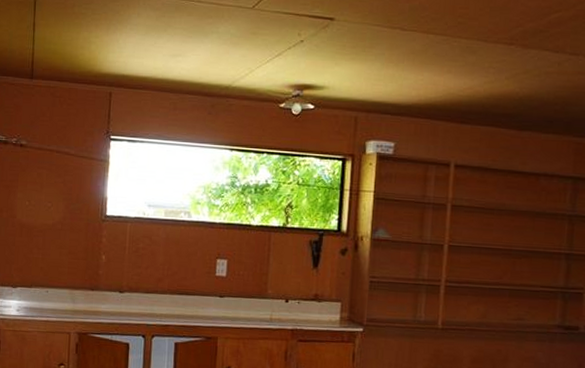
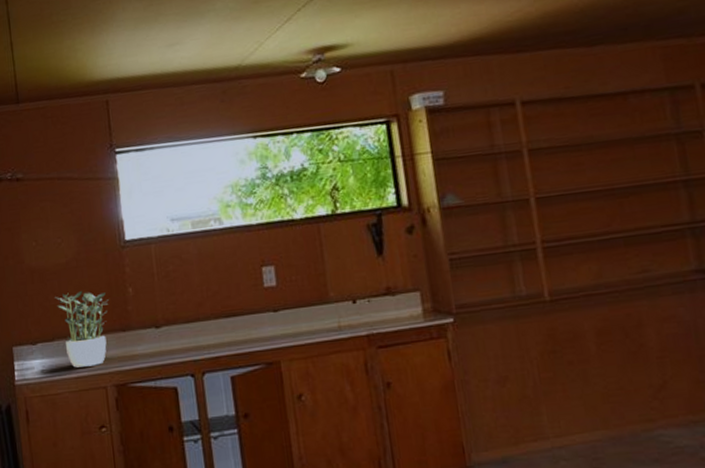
potted plant: none [38,249,84,314] -> present [55,291,109,368]

